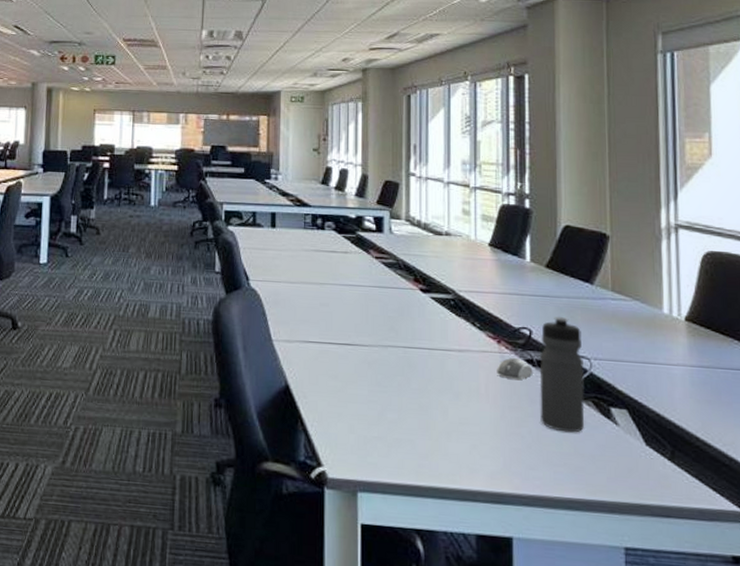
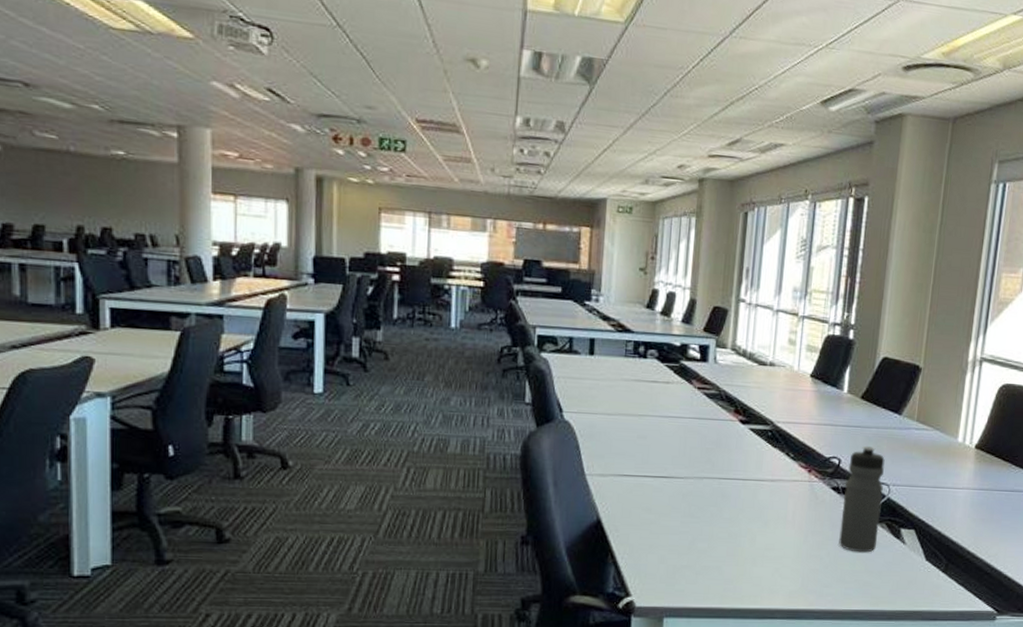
computer mouse: present [497,358,533,381] -> none [804,486,838,507]

